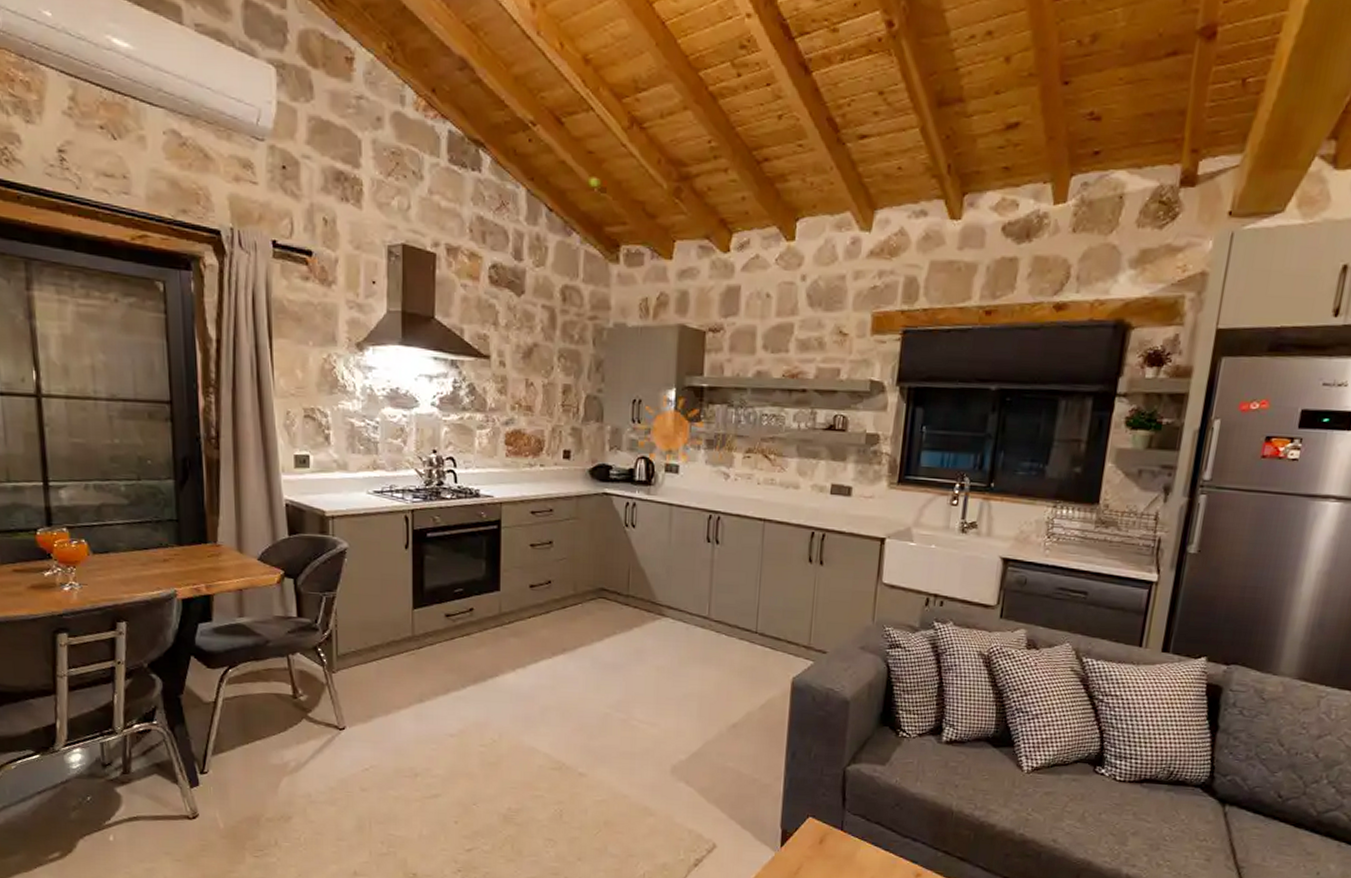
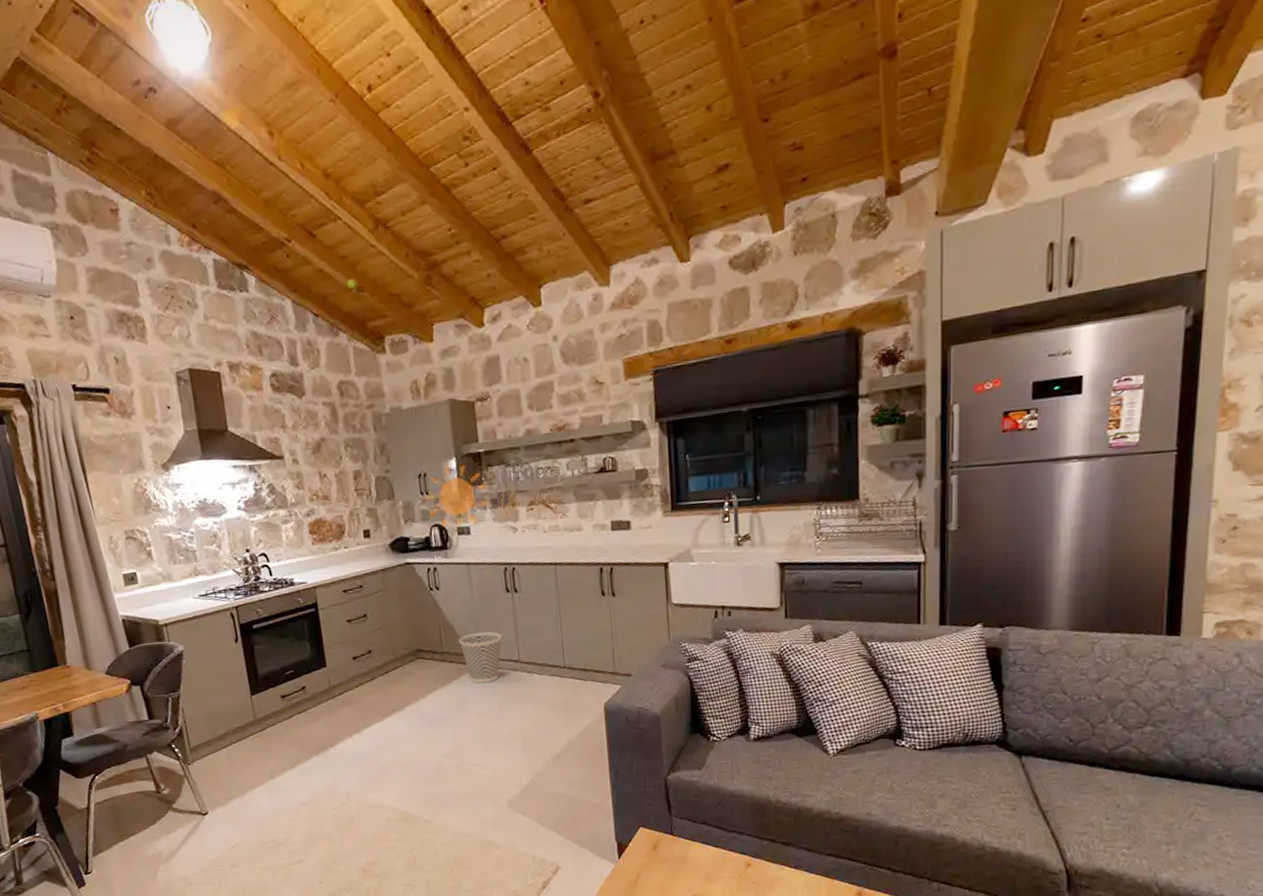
wastebasket: none [647,580,694,636] -> present [459,631,502,683]

